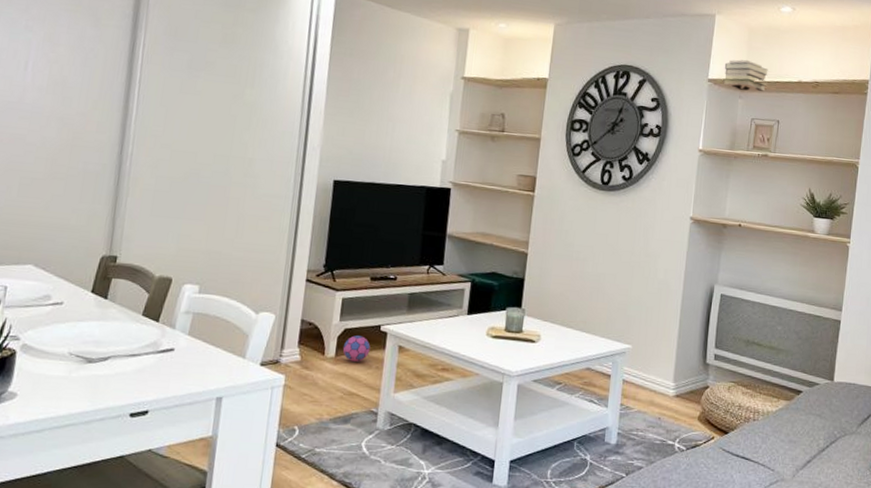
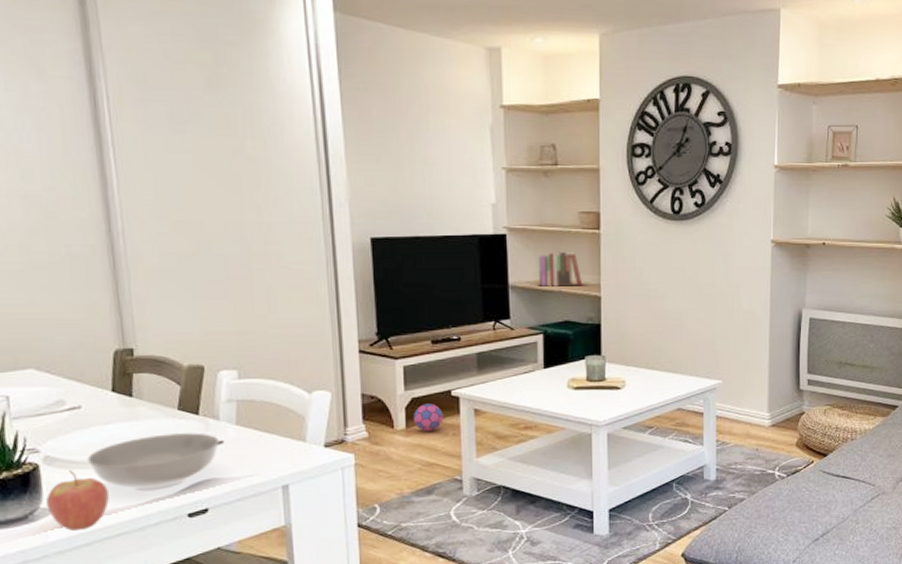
fruit: none [13,360,68,418] -> present [46,470,109,532]
bowl: none [56,336,171,388] -> present [87,433,219,492]
books: none [473,208,513,242] -> present [538,251,583,288]
books: present [723,59,768,92] -> none [794,59,843,96]

